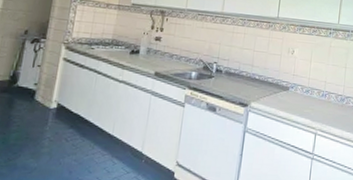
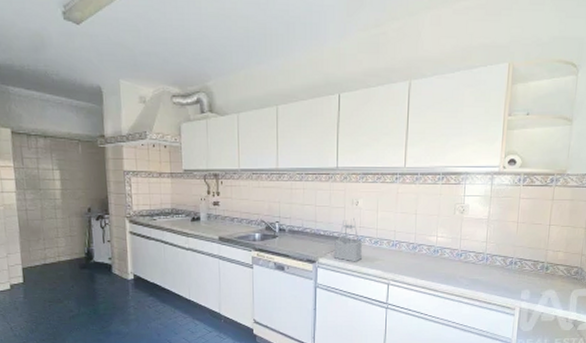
utensil holder: none [266,65,294,109] -> present [334,217,363,262]

